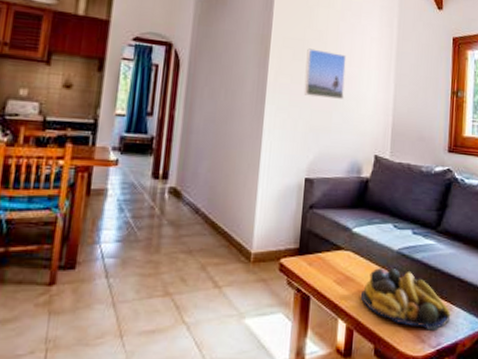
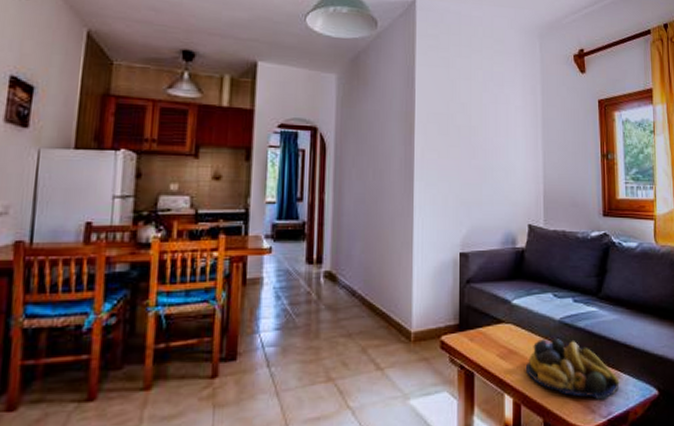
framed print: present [304,48,347,99] -> none [452,122,492,170]

